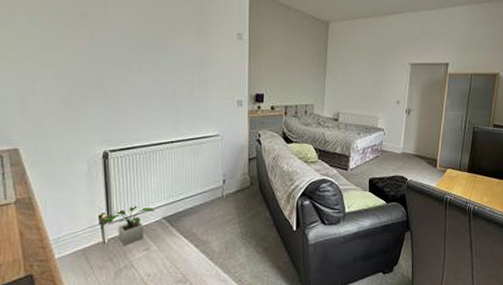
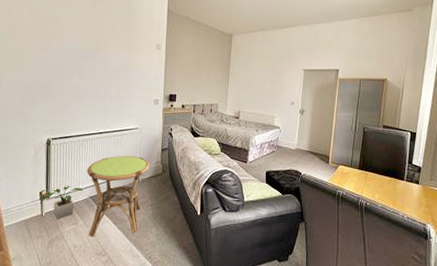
side table: none [158,168,235,262] -> present [87,156,150,236]

